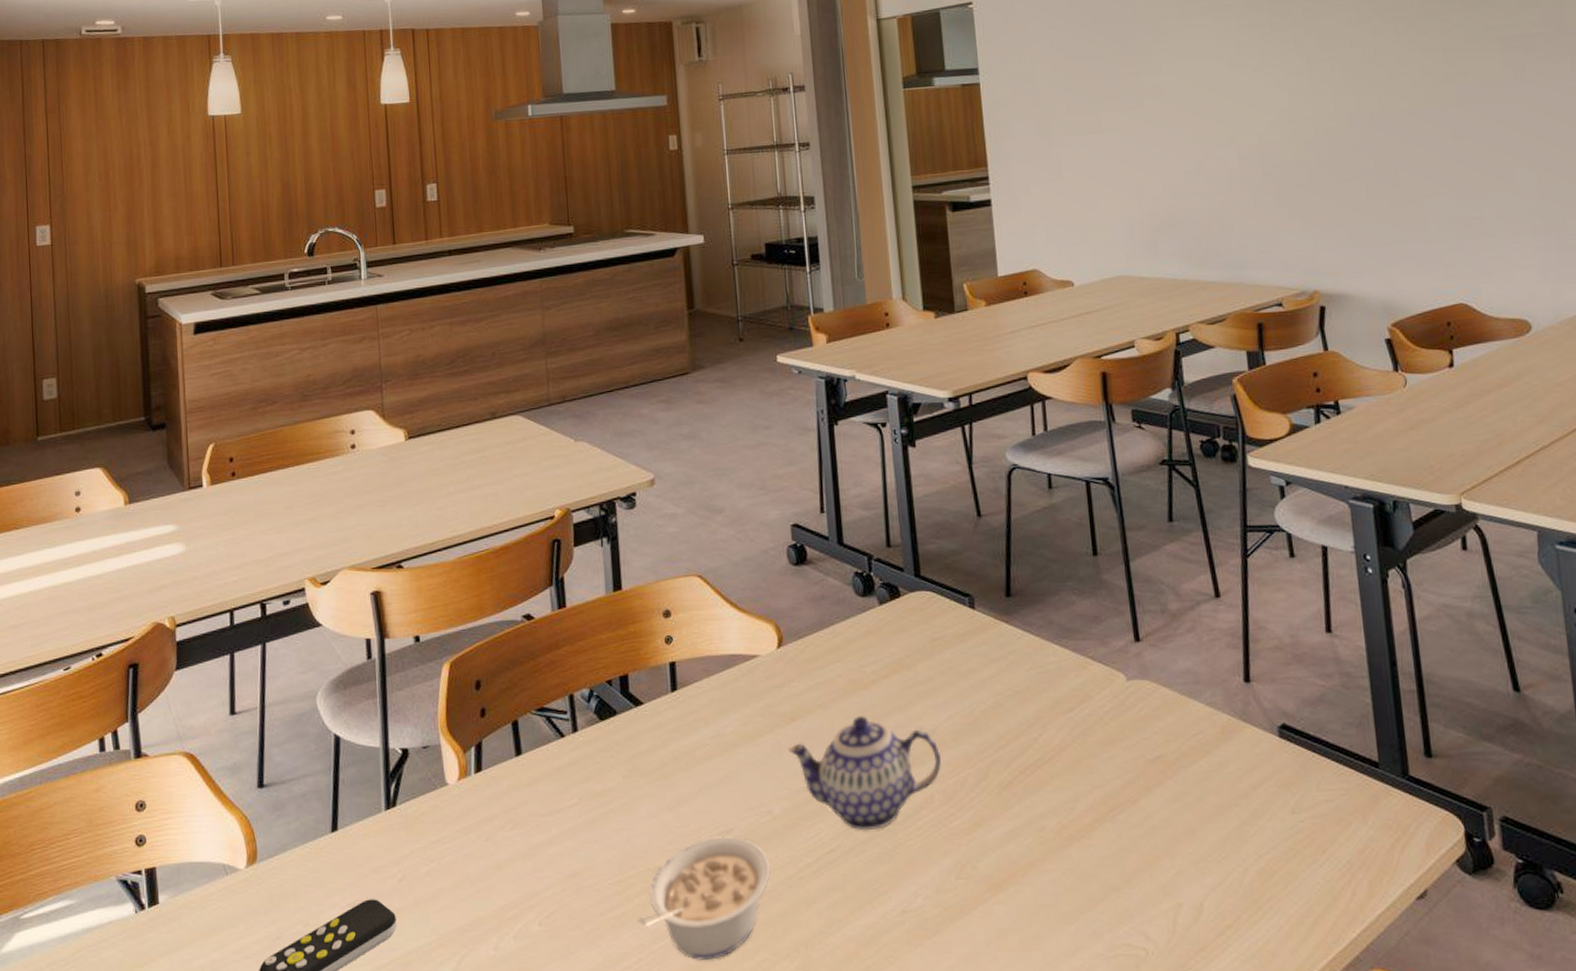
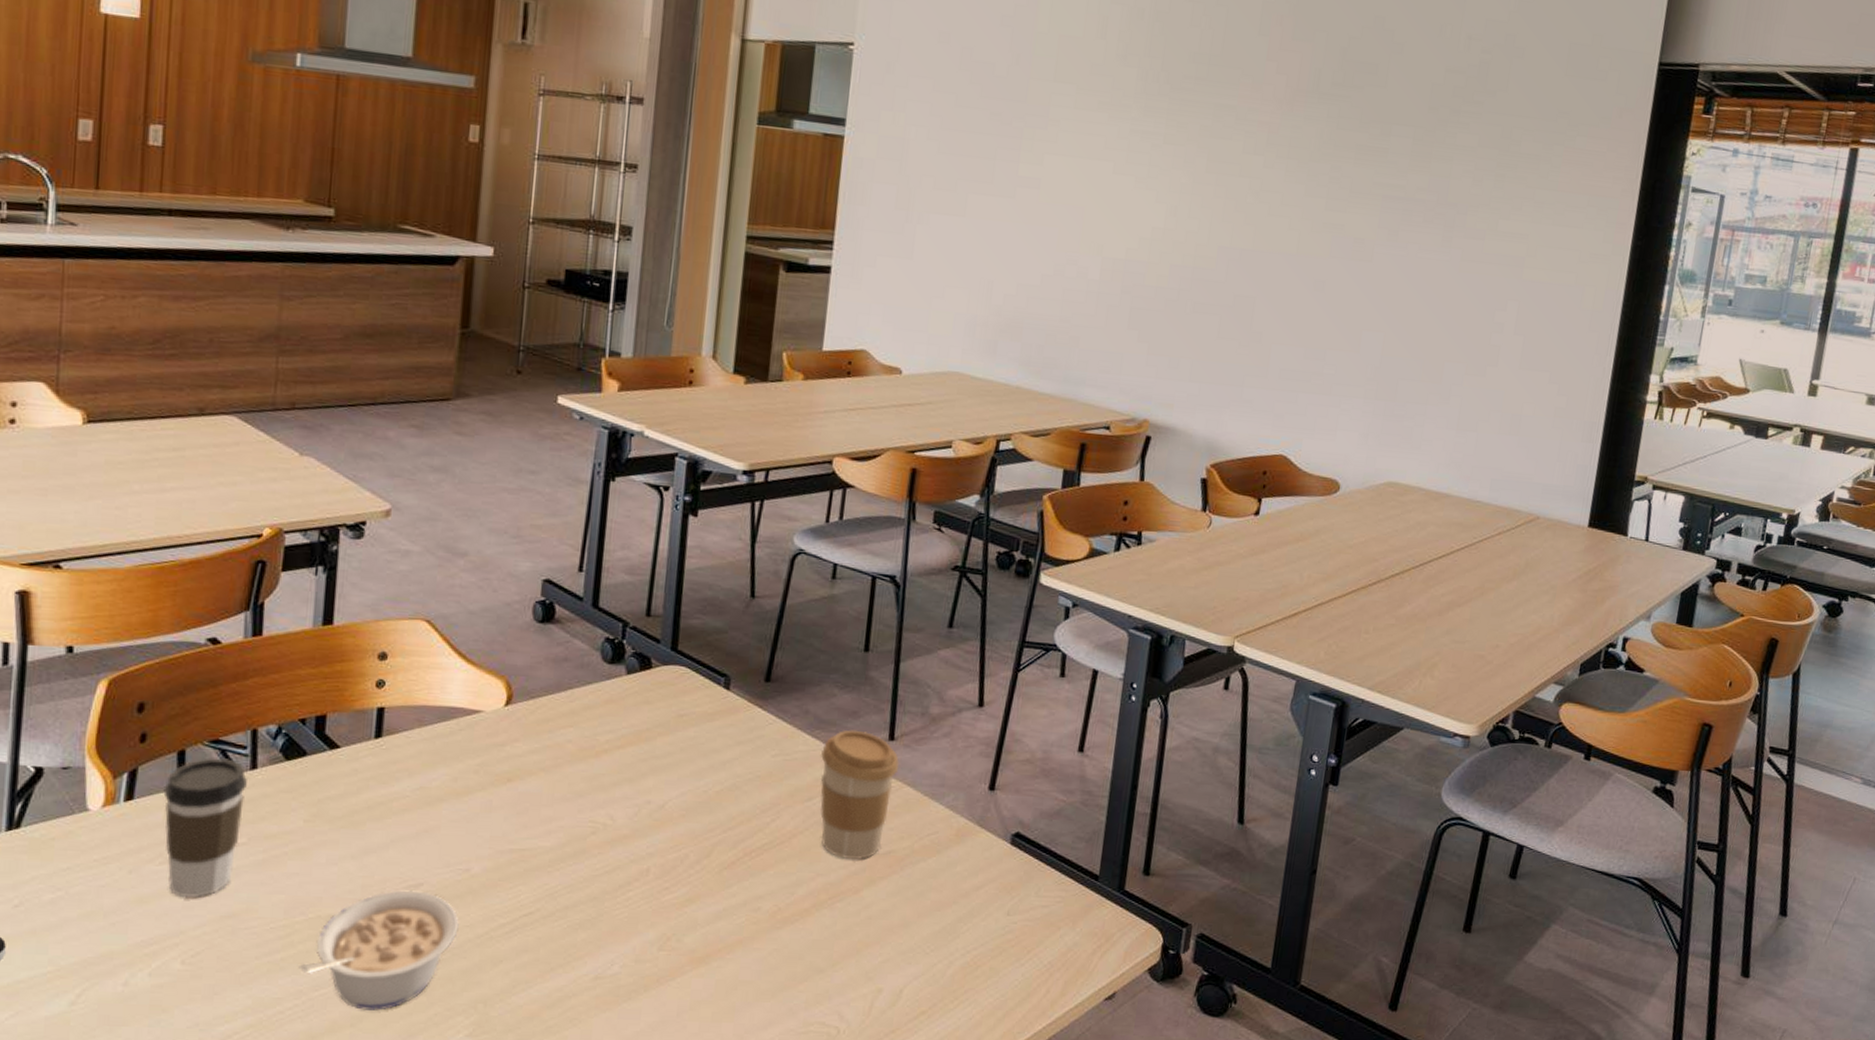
coffee cup: none [504,724,572,860] -> present [163,758,247,897]
teapot: present [789,716,942,830] -> none [500,784,666,897]
coffee cup: none [1072,635,1151,768] -> present [820,729,900,859]

